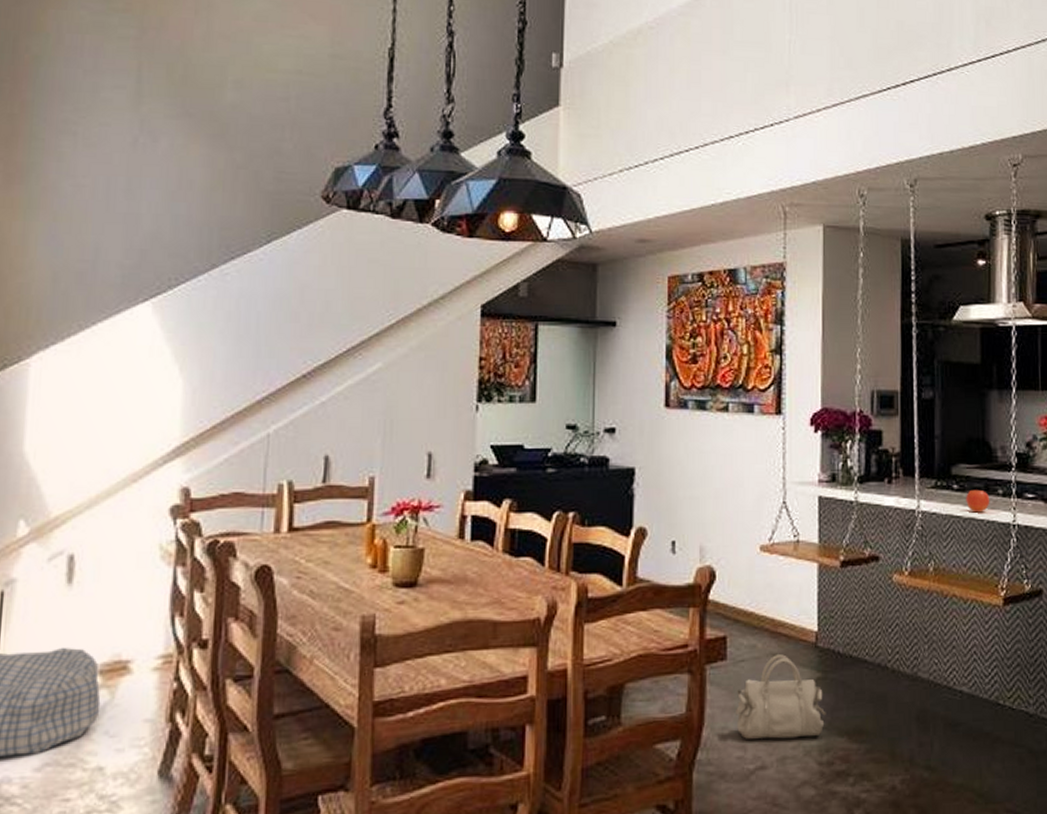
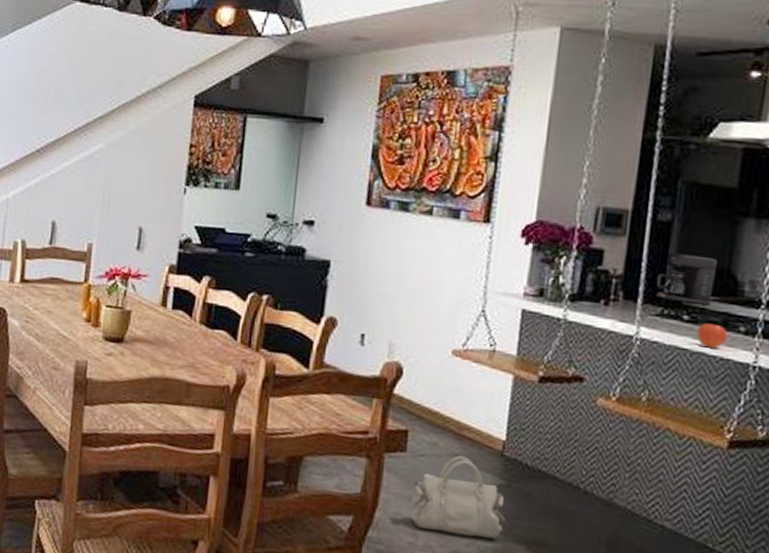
coffee maker: none [929,427,974,474] -> present [656,252,717,307]

